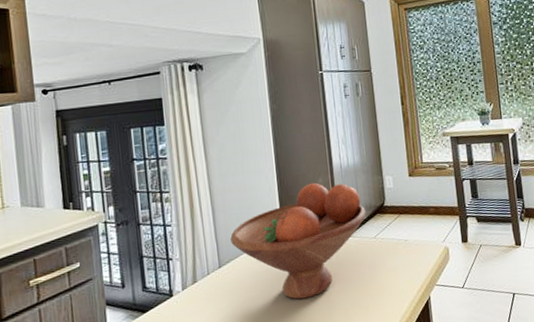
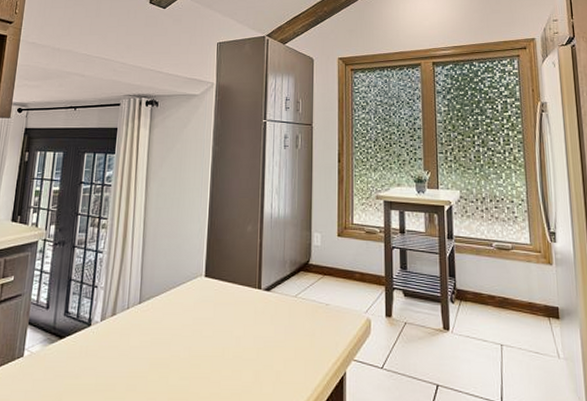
fruit bowl: present [230,182,367,300] -> none [155,229,291,351]

